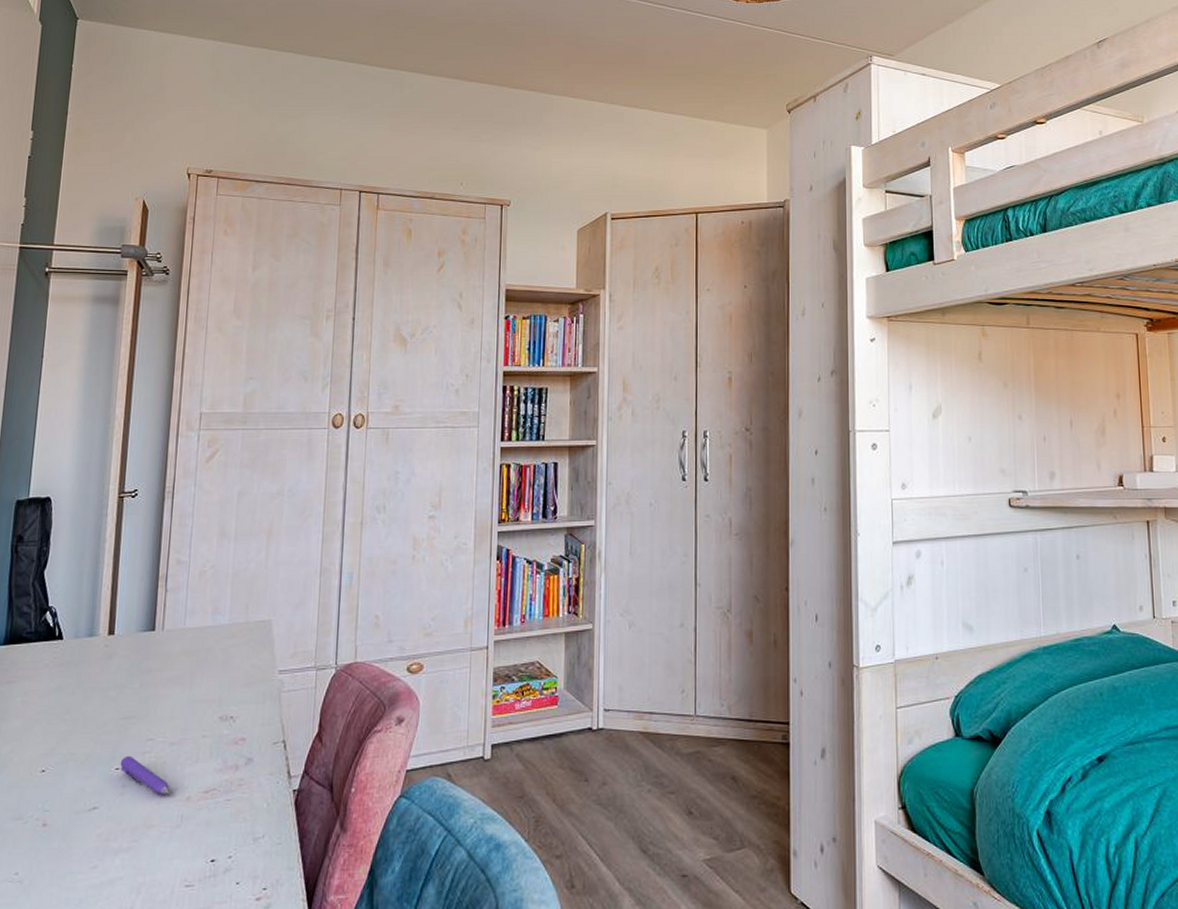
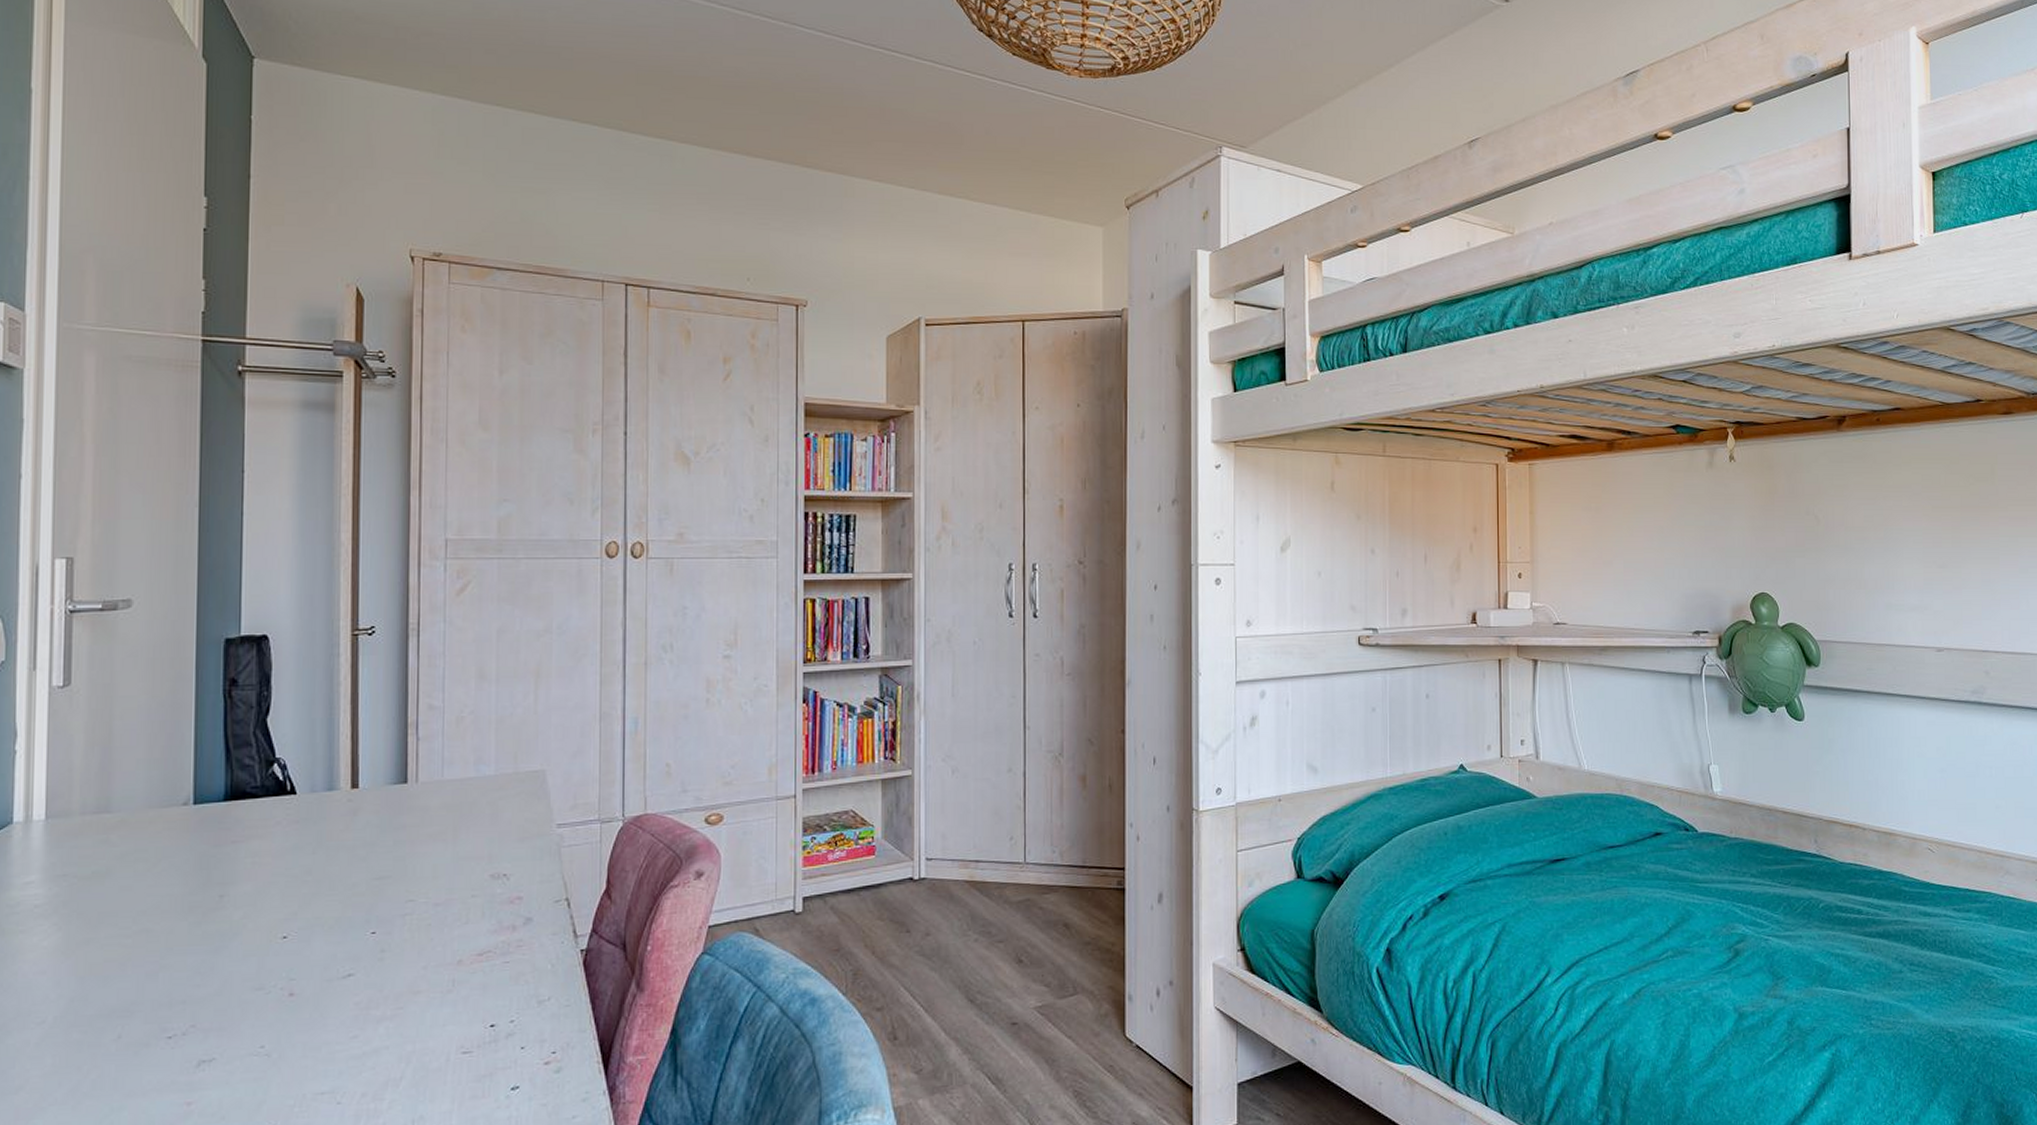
pen: present [120,755,170,794] -> none [376,918,437,959]

